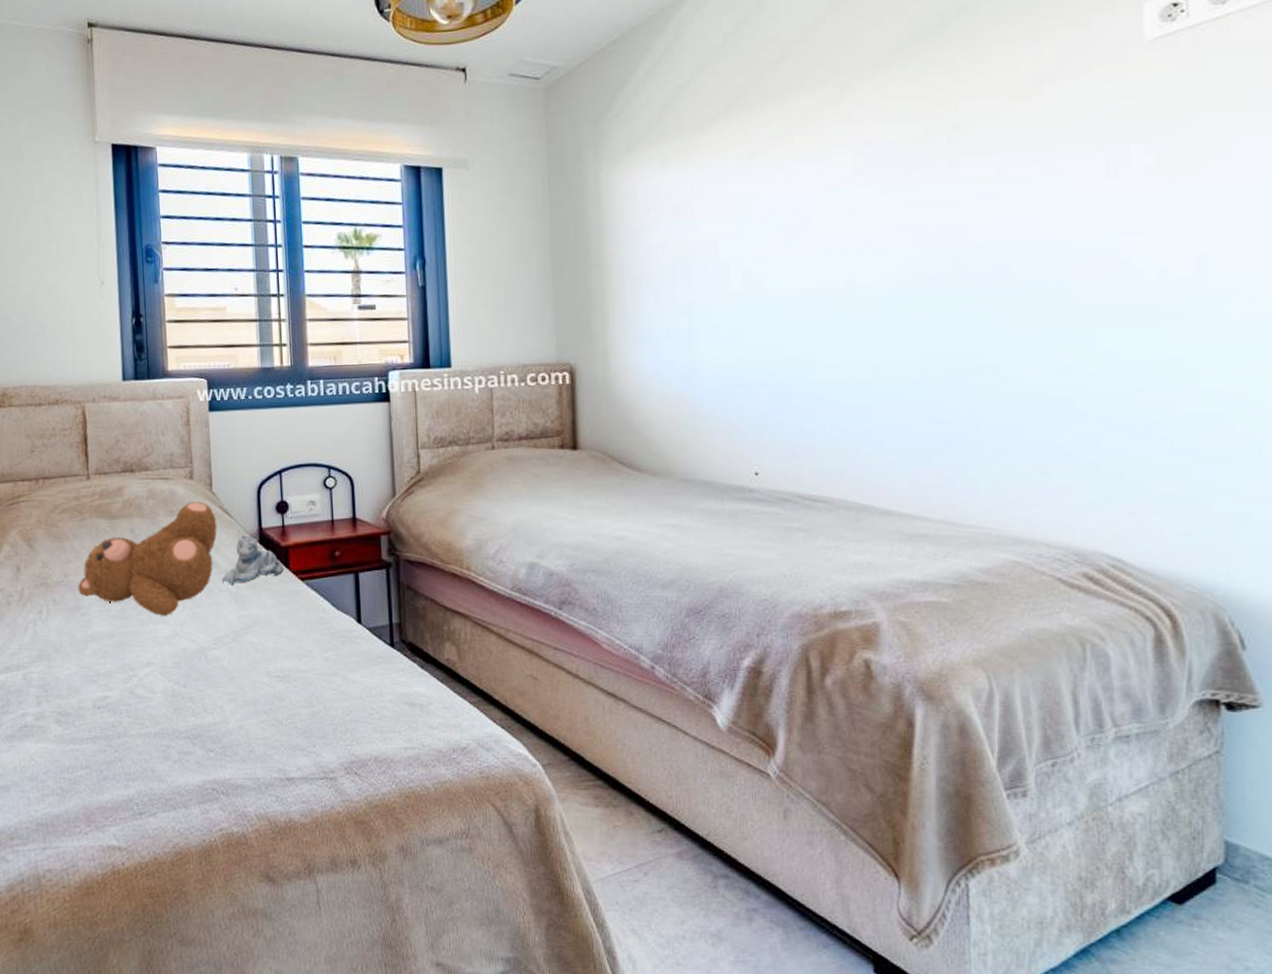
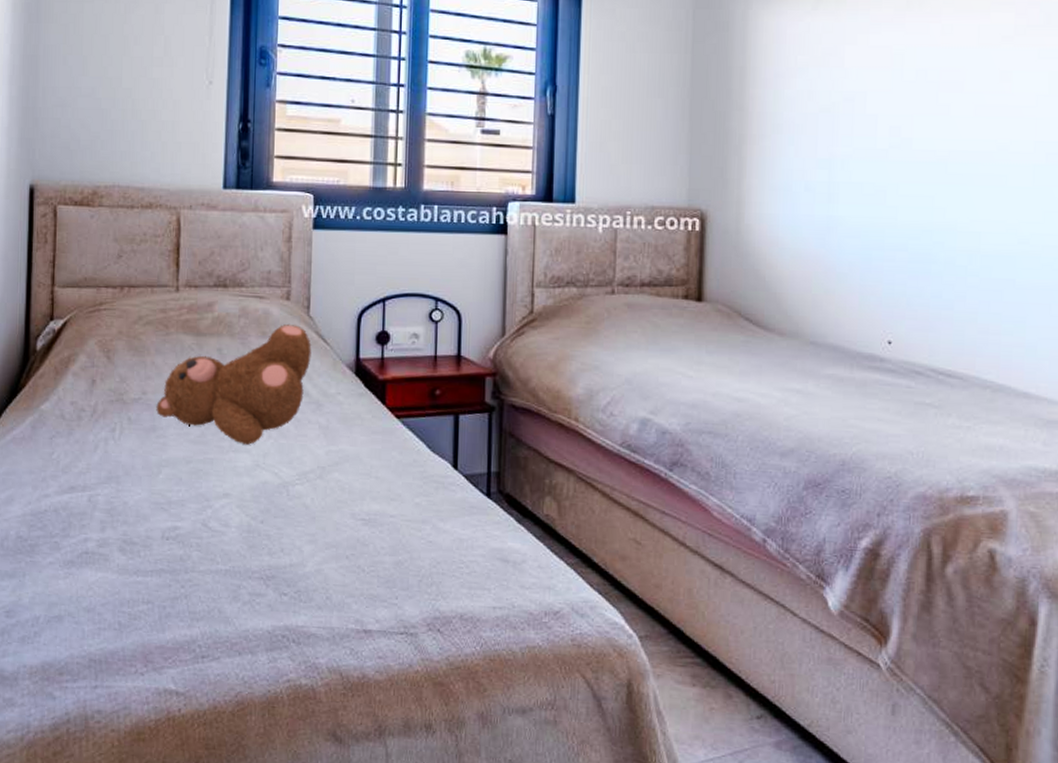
plush toy: present [222,535,283,585] -> none [312,364,379,417]

